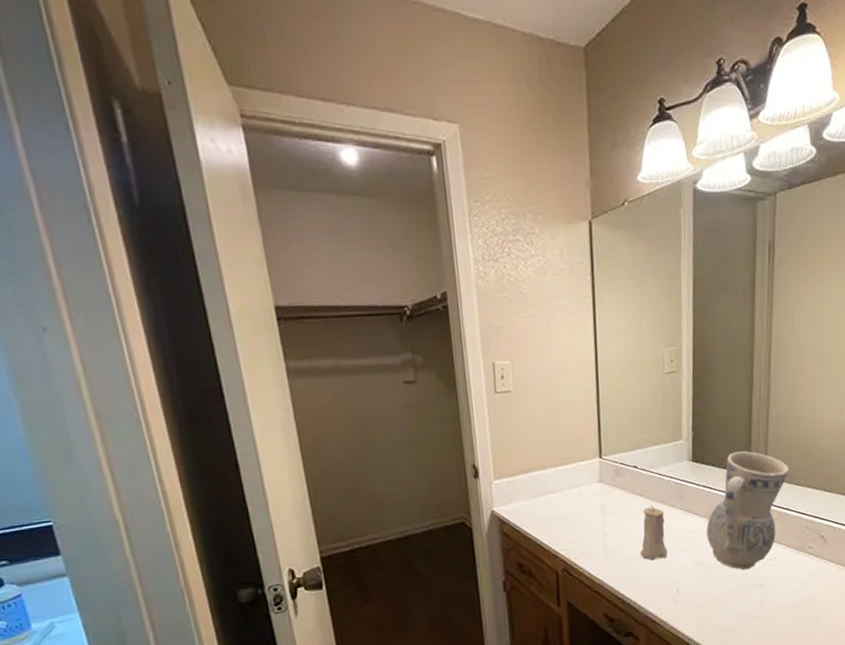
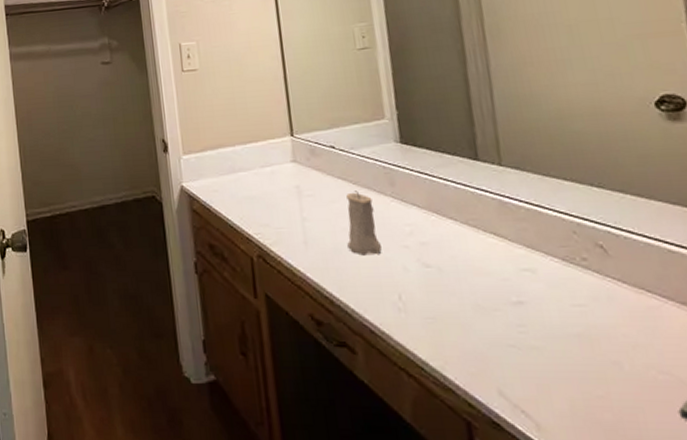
vase: present [707,451,789,570] -> none [428,133,534,280]

